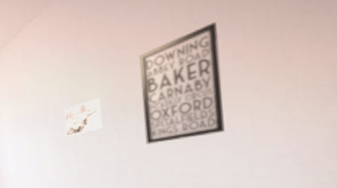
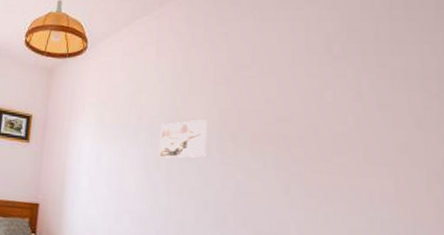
wall art: present [139,22,225,144] -> none [257,61,362,195]

